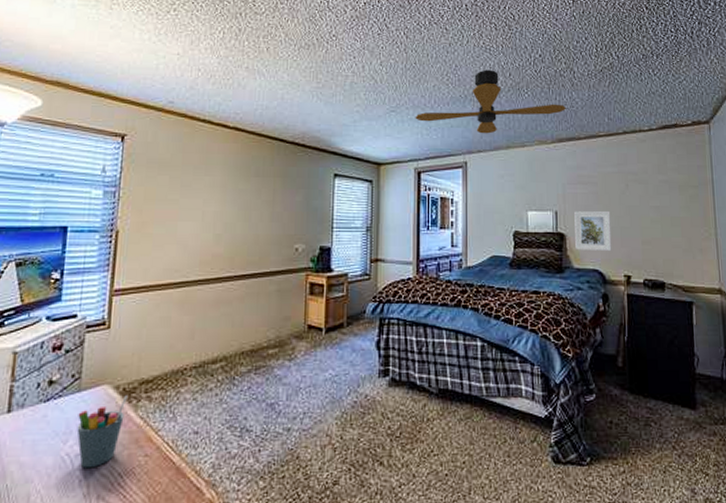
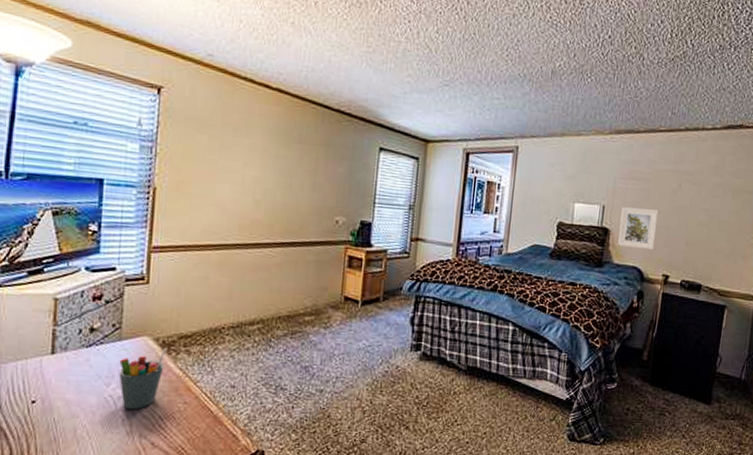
ceiling fan: present [415,69,566,134] -> none [468,47,629,119]

